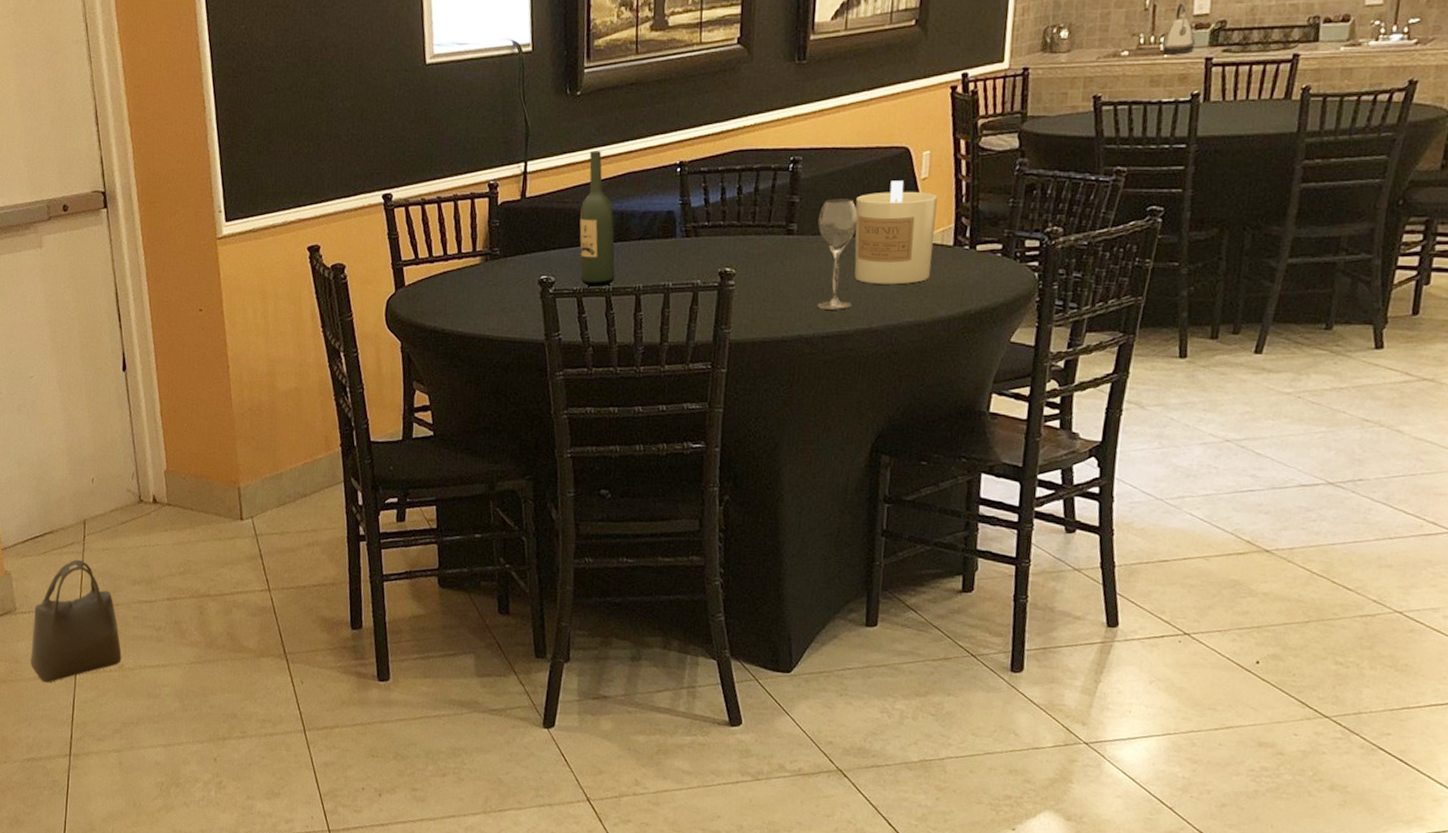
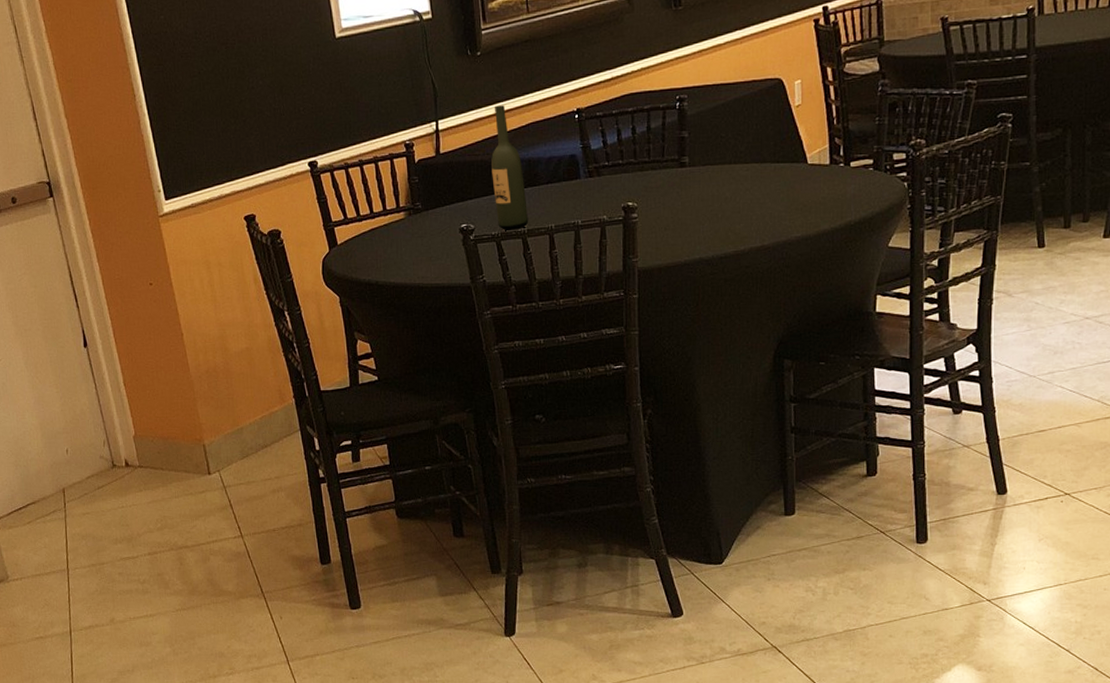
handbag: present [30,559,122,683] -> none [25,525,112,642]
wineglass: present [816,198,859,310] -> none [707,130,744,233]
candle: present [854,180,937,285] -> none [739,109,812,206]

